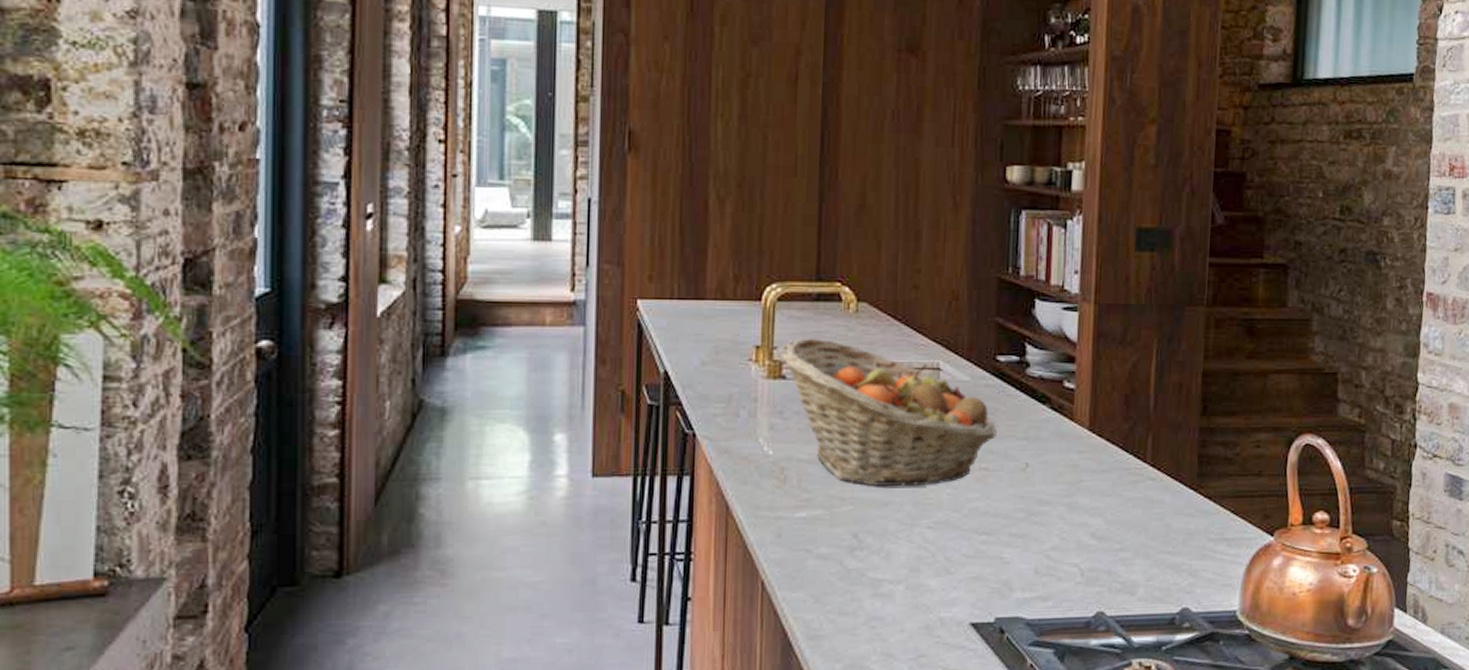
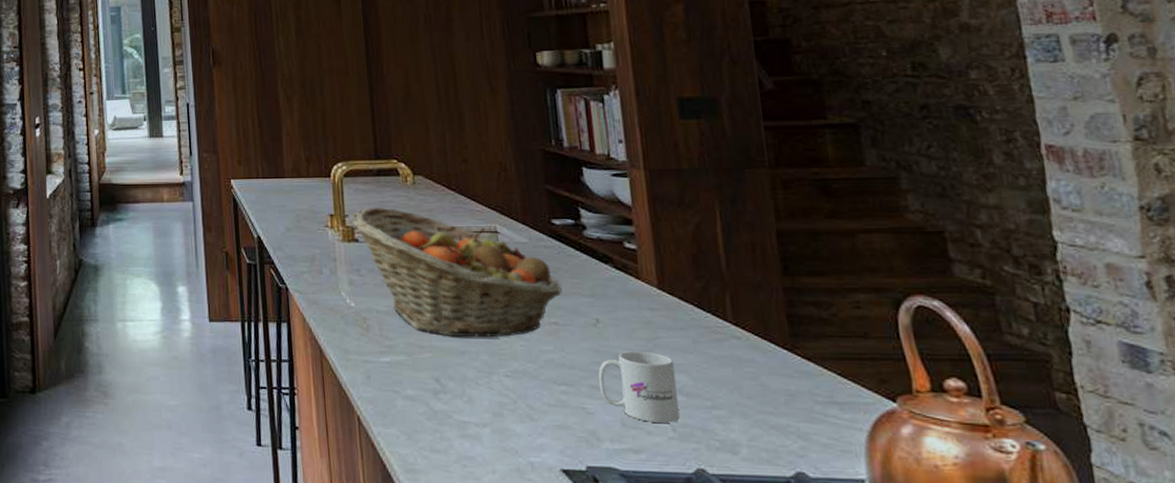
mug: none [1018,495,1092,568] -> present [598,351,680,423]

